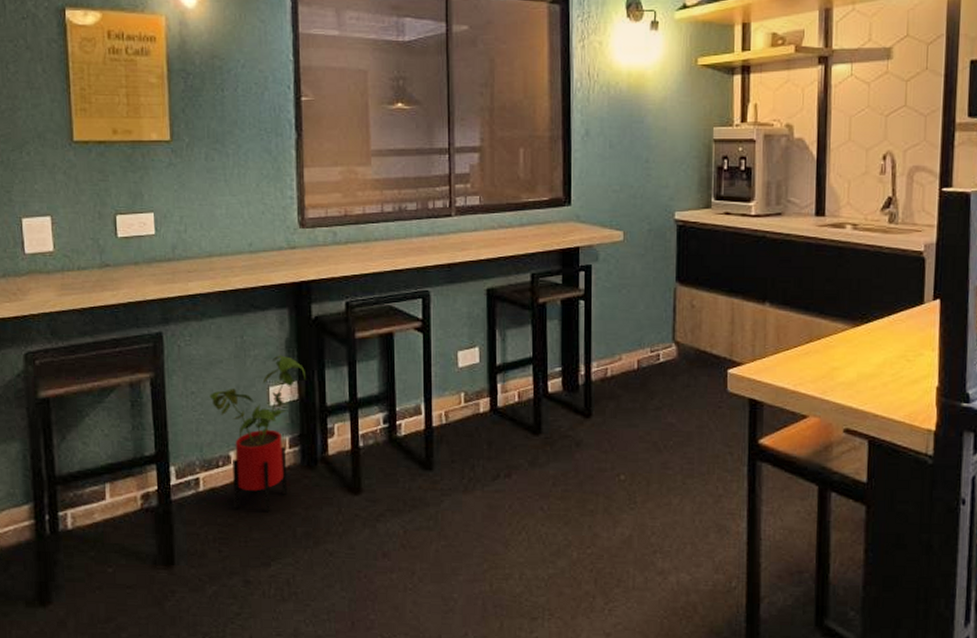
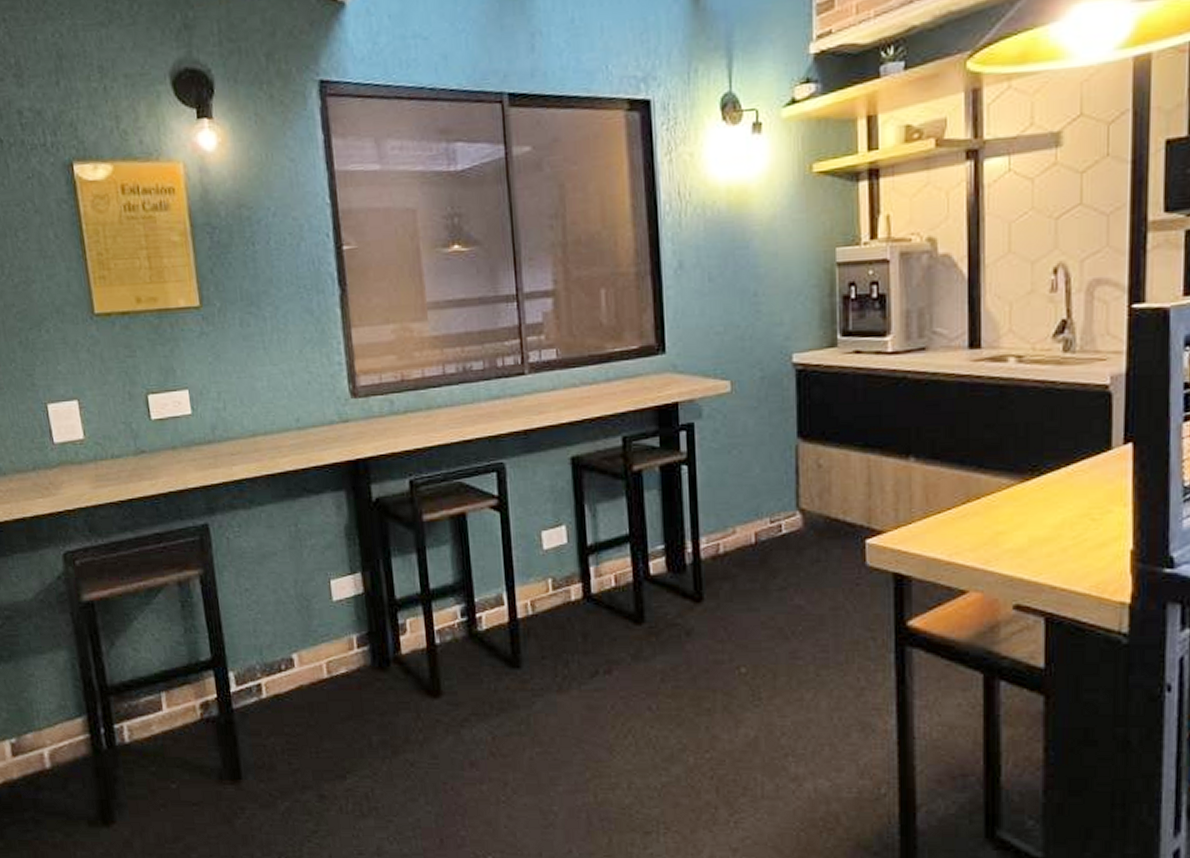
house plant: present [209,355,305,511] -> none [265,544,370,719]

